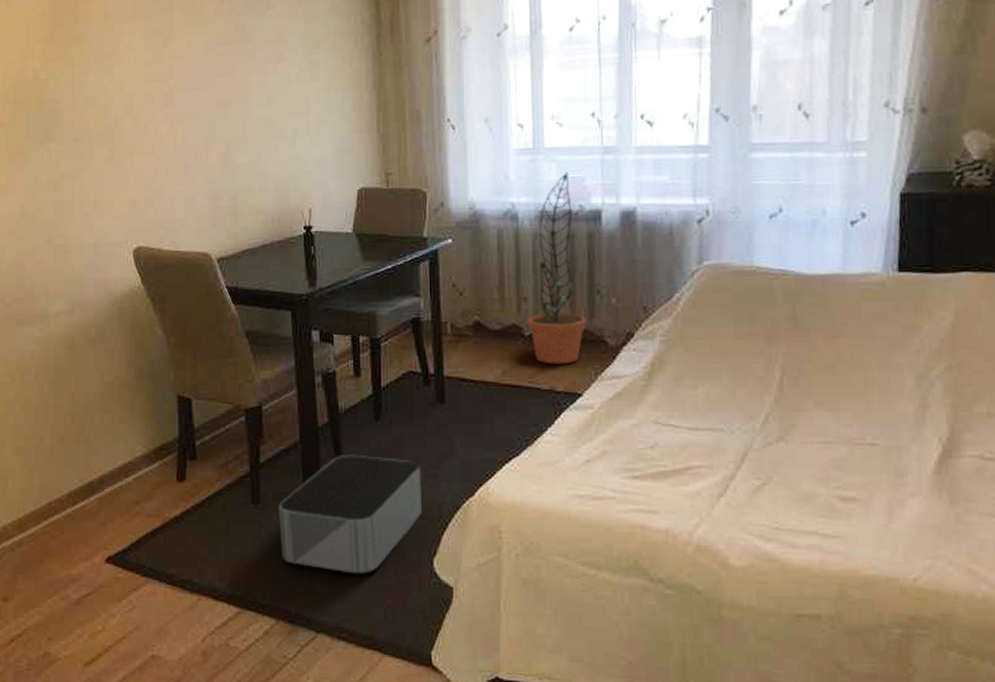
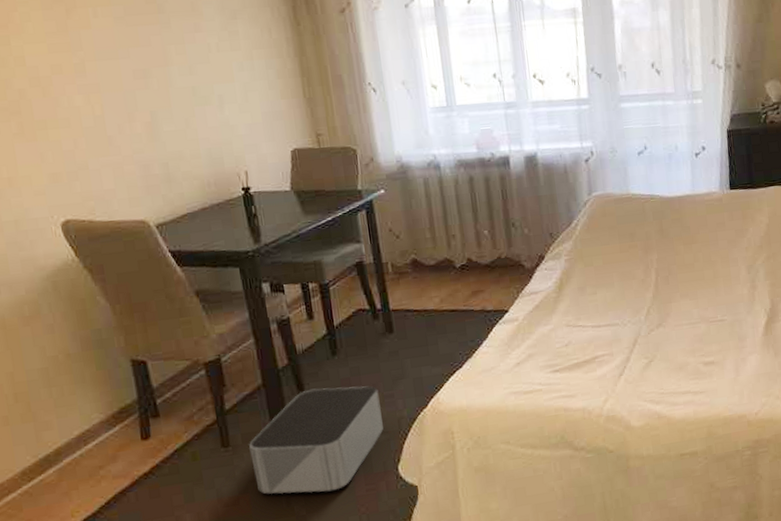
decorative plant: present [527,172,586,365] -> none [457,126,506,289]

